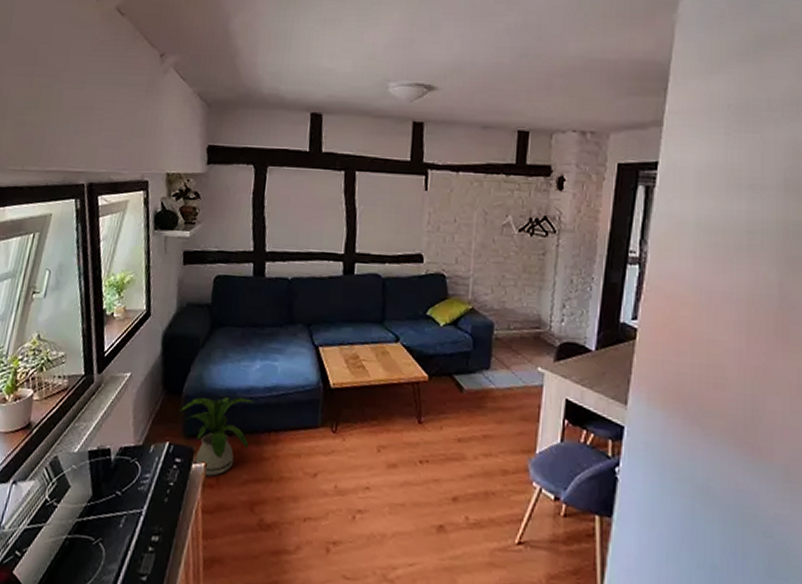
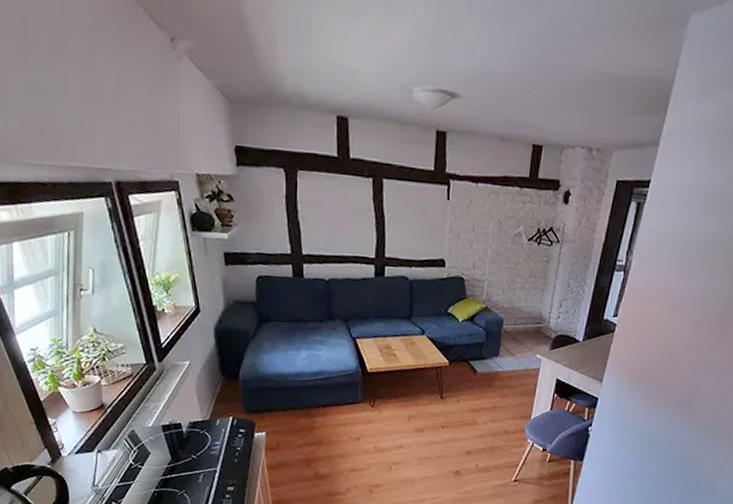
house plant: present [179,396,255,476] -> none [238,379,304,442]

